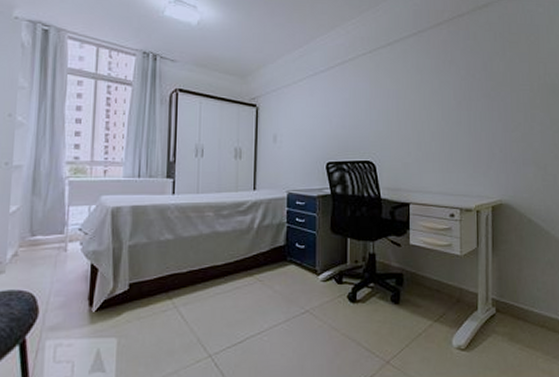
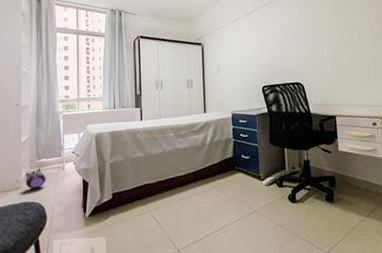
plush toy: none [12,247,43,274] -> present [26,168,47,189]

